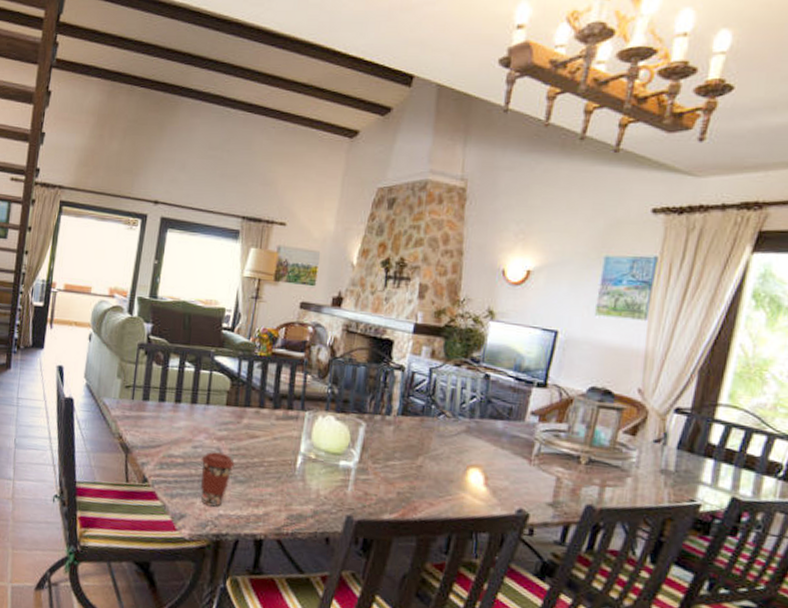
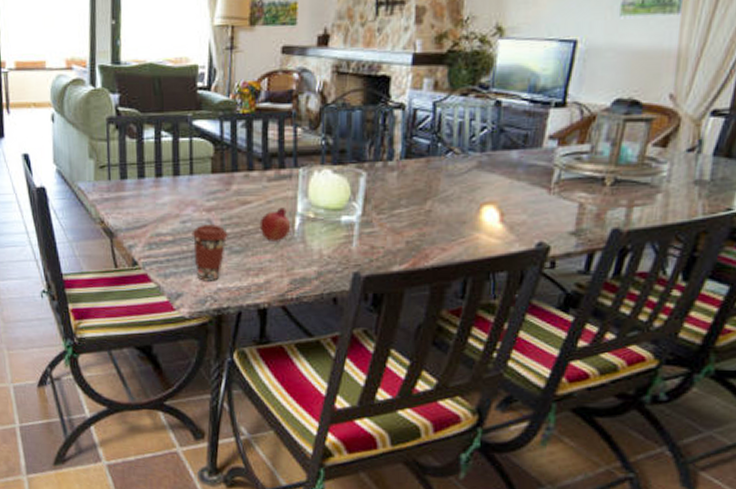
fruit: none [264,445,294,477] -> present [259,207,291,241]

